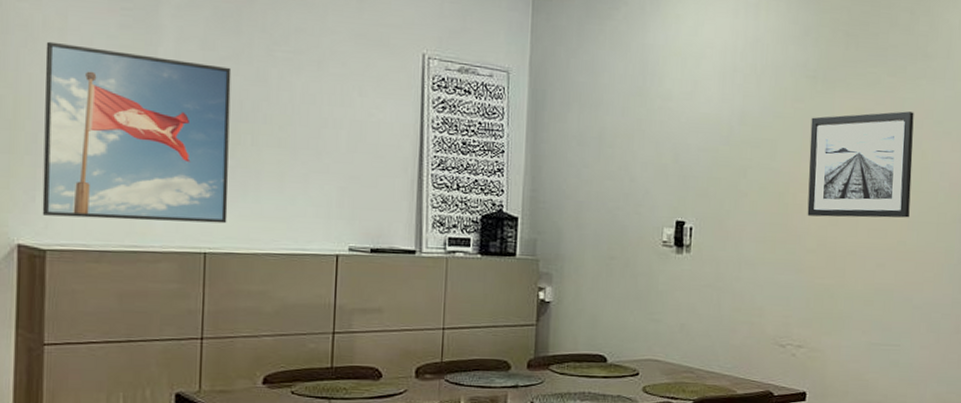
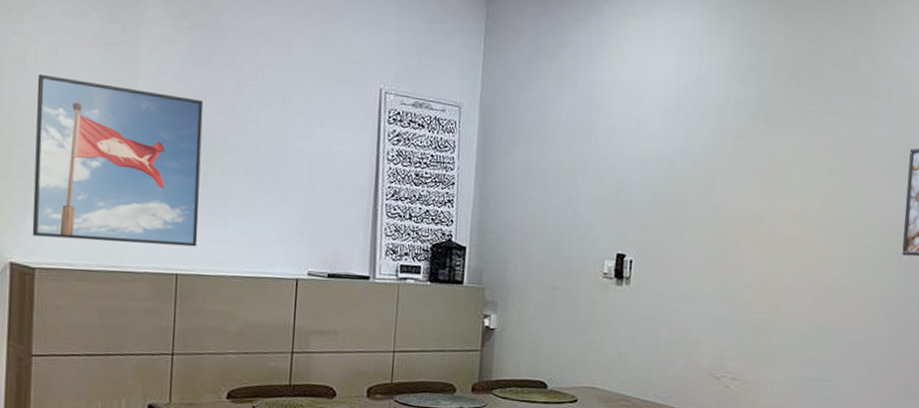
wall art: present [807,111,914,218] -> none [744,150,854,256]

